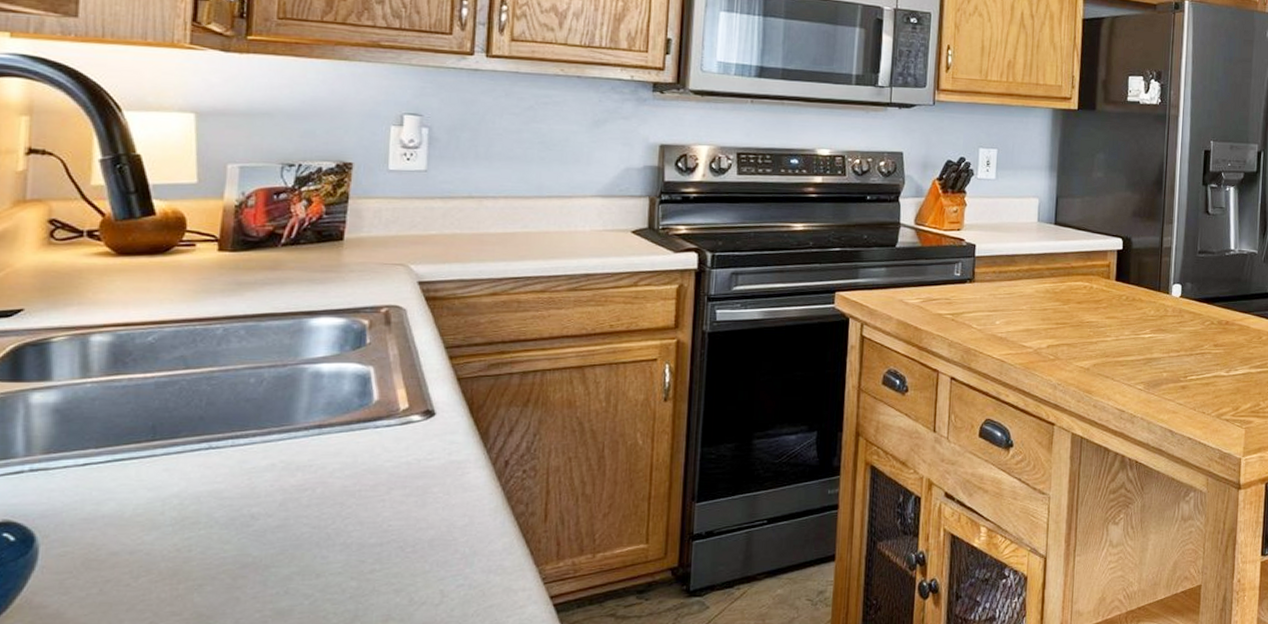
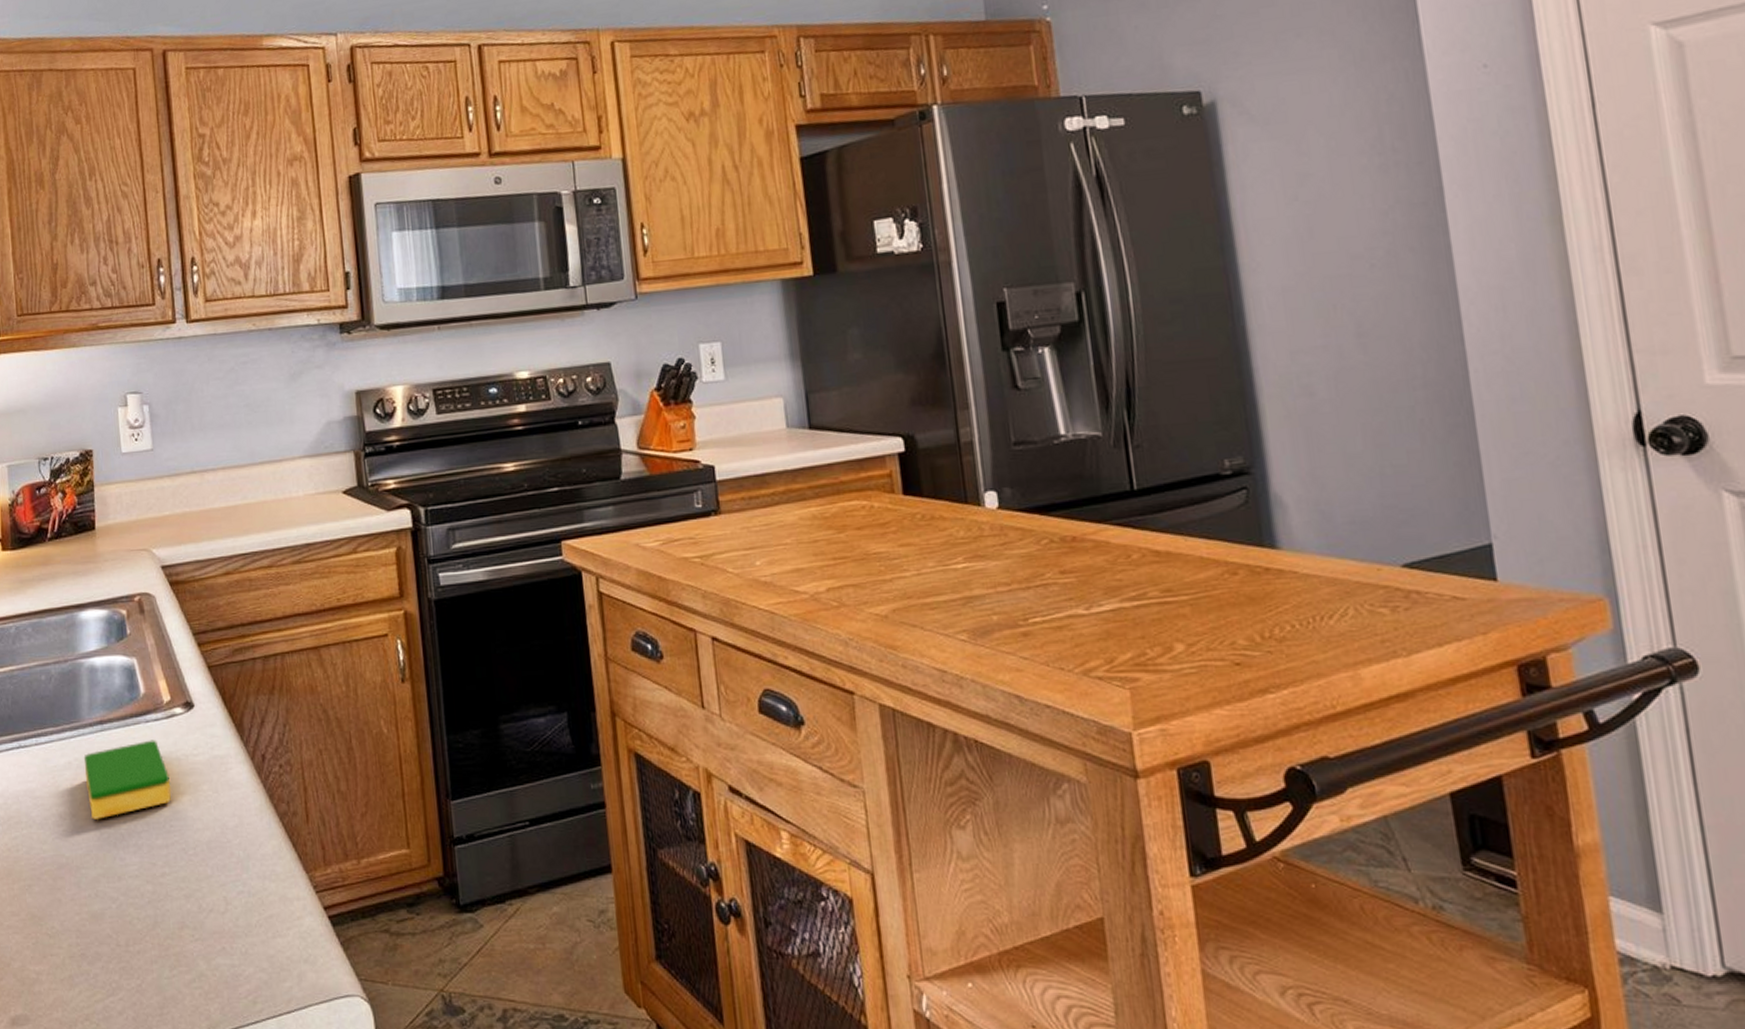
dish sponge: none [290,444,395,520] -> present [83,740,171,820]

